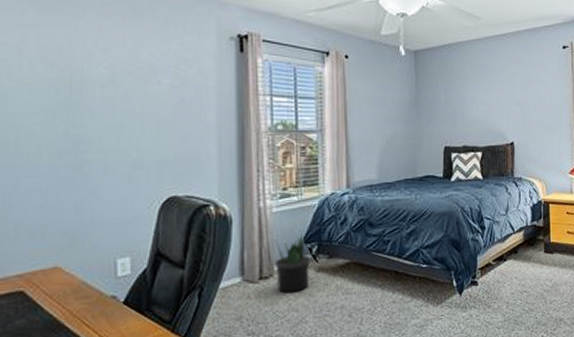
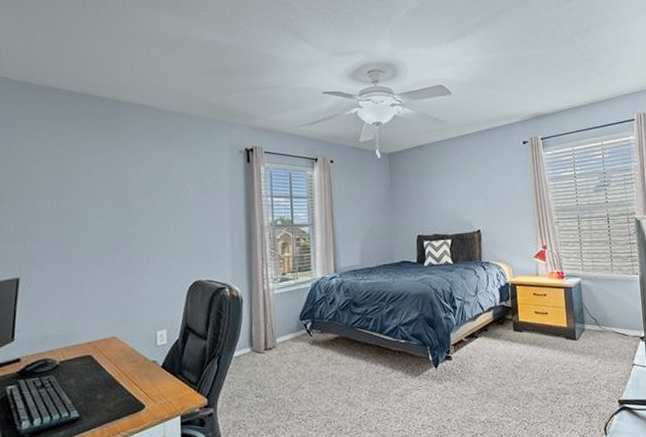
planter: present [274,235,311,293] -> none [276,313,306,363]

